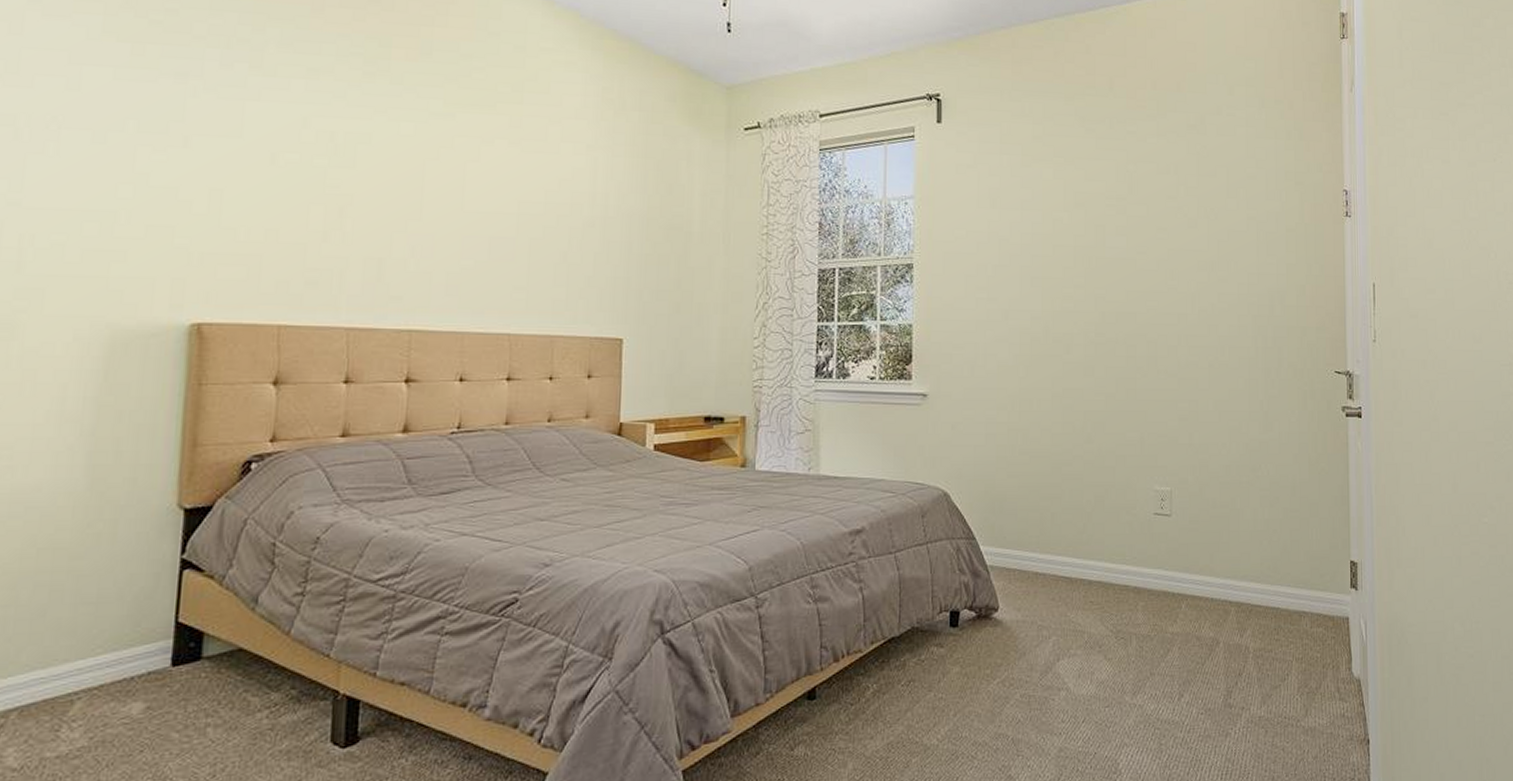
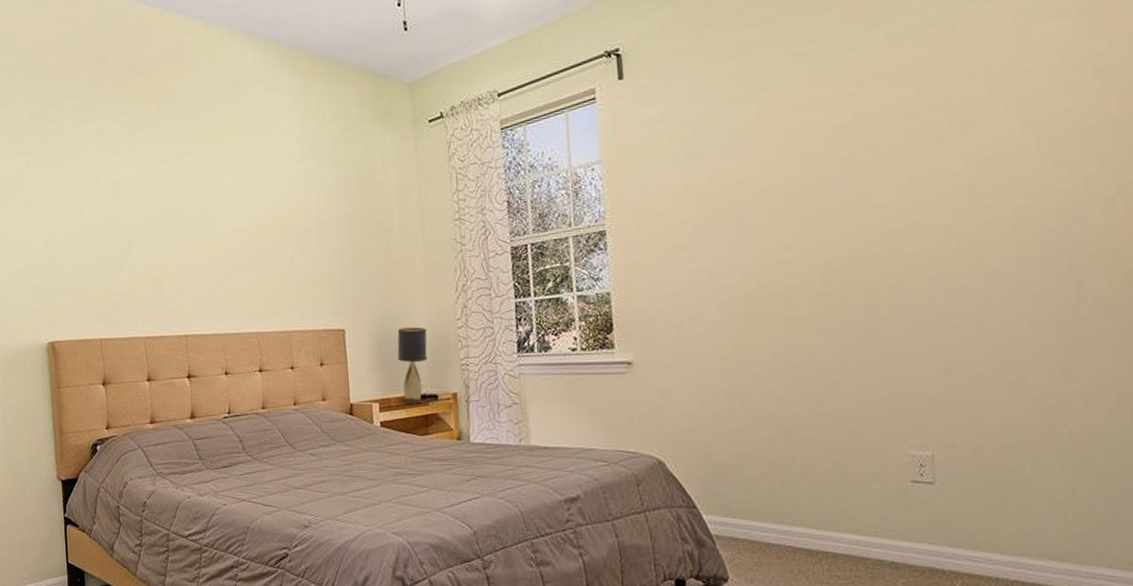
table lamp: none [682,342,720,427] -> present [397,327,428,405]

